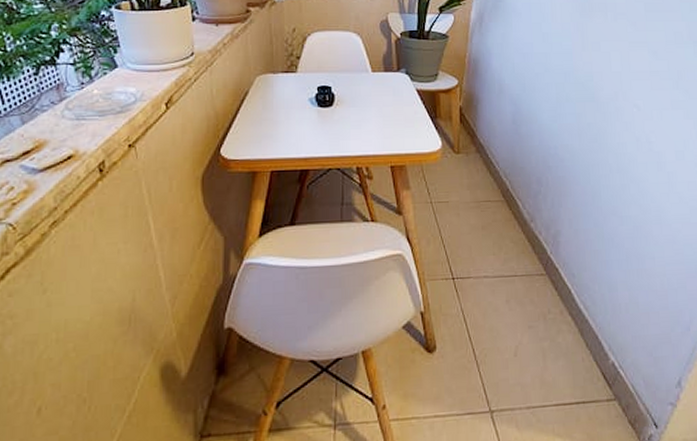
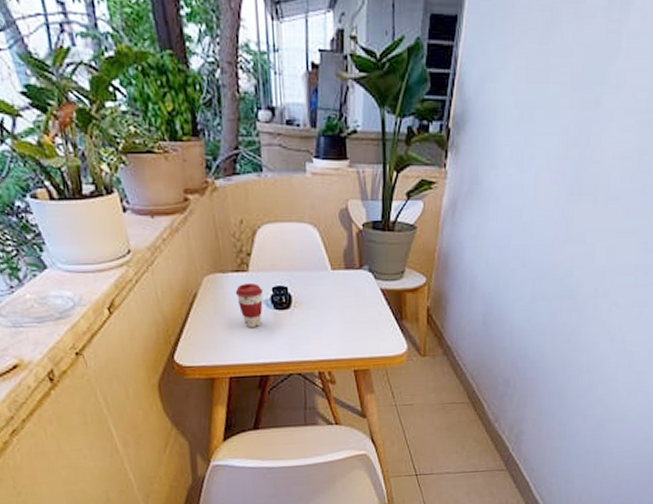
coffee cup: none [283,83,309,124] -> present [235,283,264,328]

